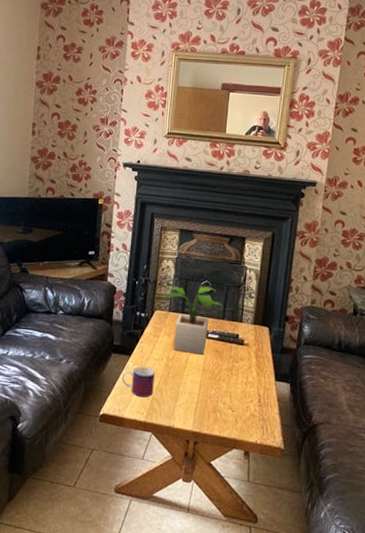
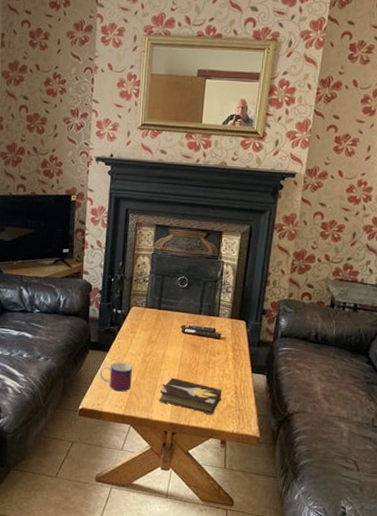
potted plant: present [163,286,224,355] -> none [140,281,200,350]
hardback book: none [181,383,246,425] -> present [159,377,222,416]

